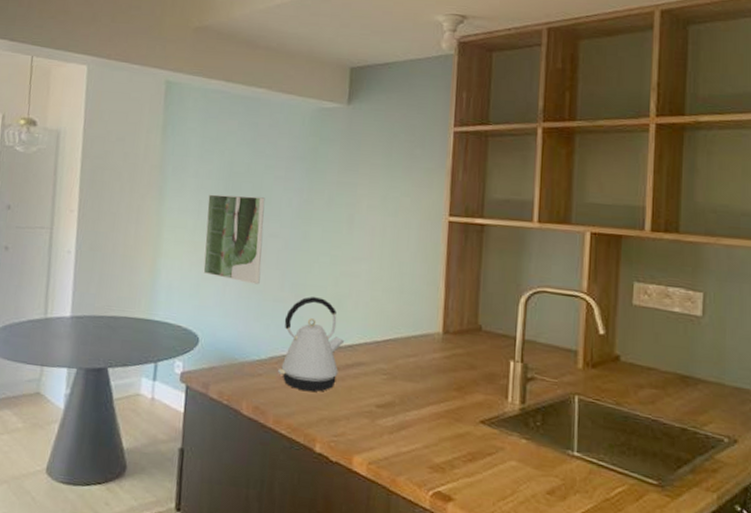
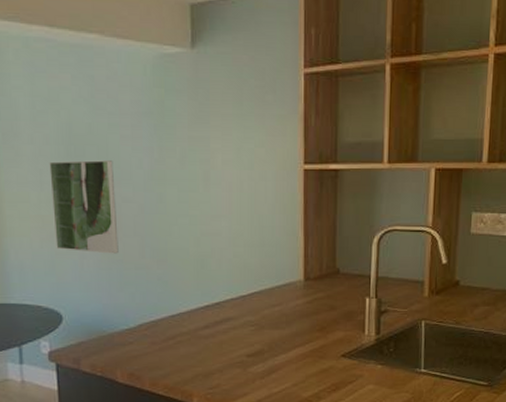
kettle: present [277,296,345,392] -> none [147,260,212,352]

